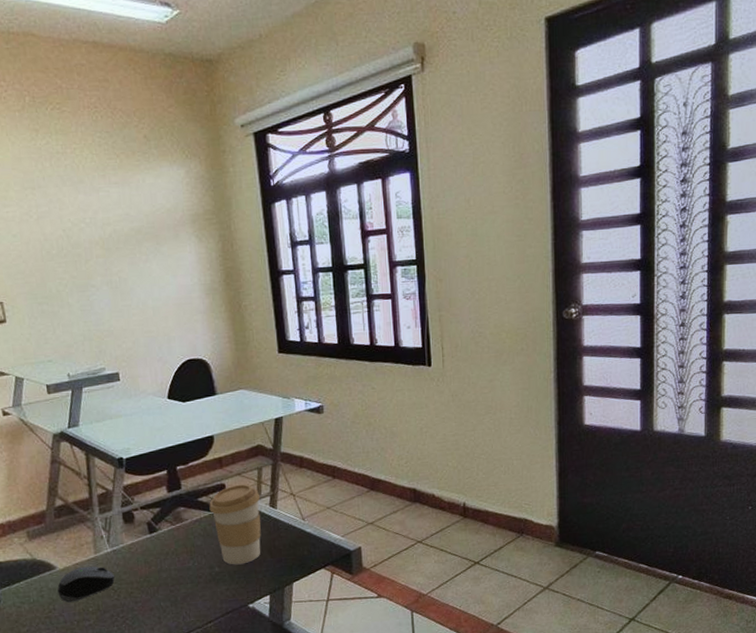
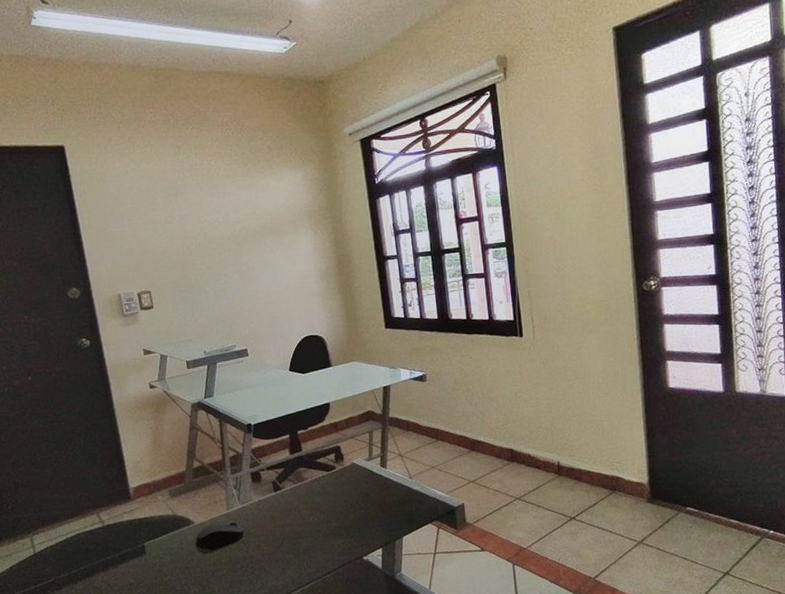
coffee cup: present [209,484,261,565] -> none [326,446,373,520]

